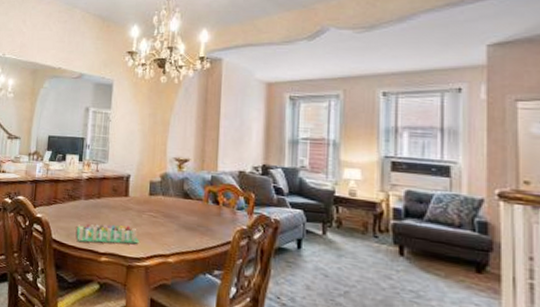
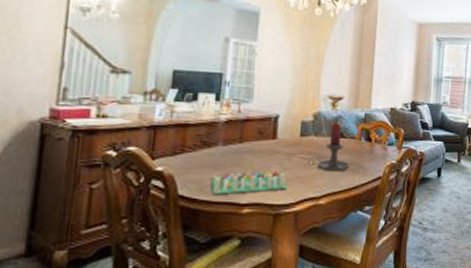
candle holder: none [157,184,197,232] -> present [308,122,350,172]

